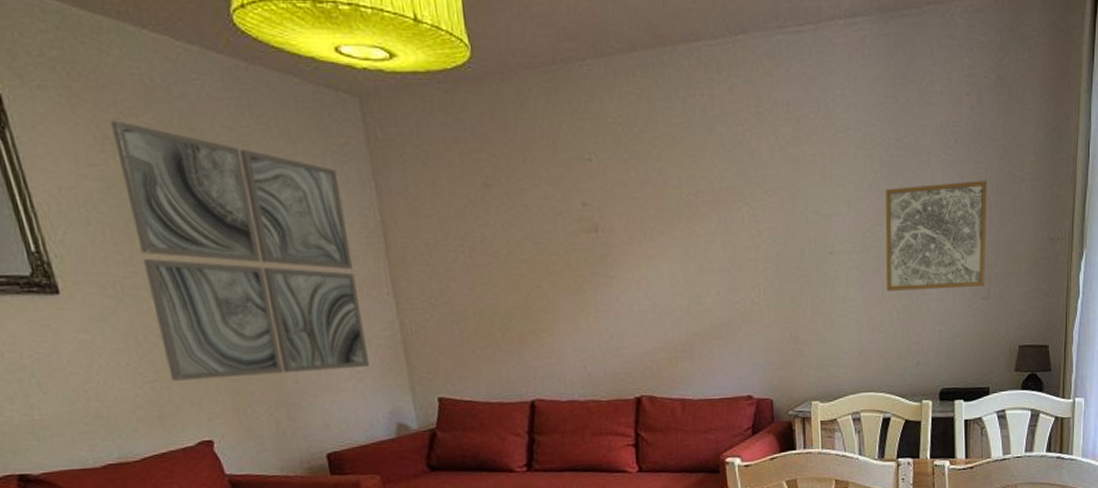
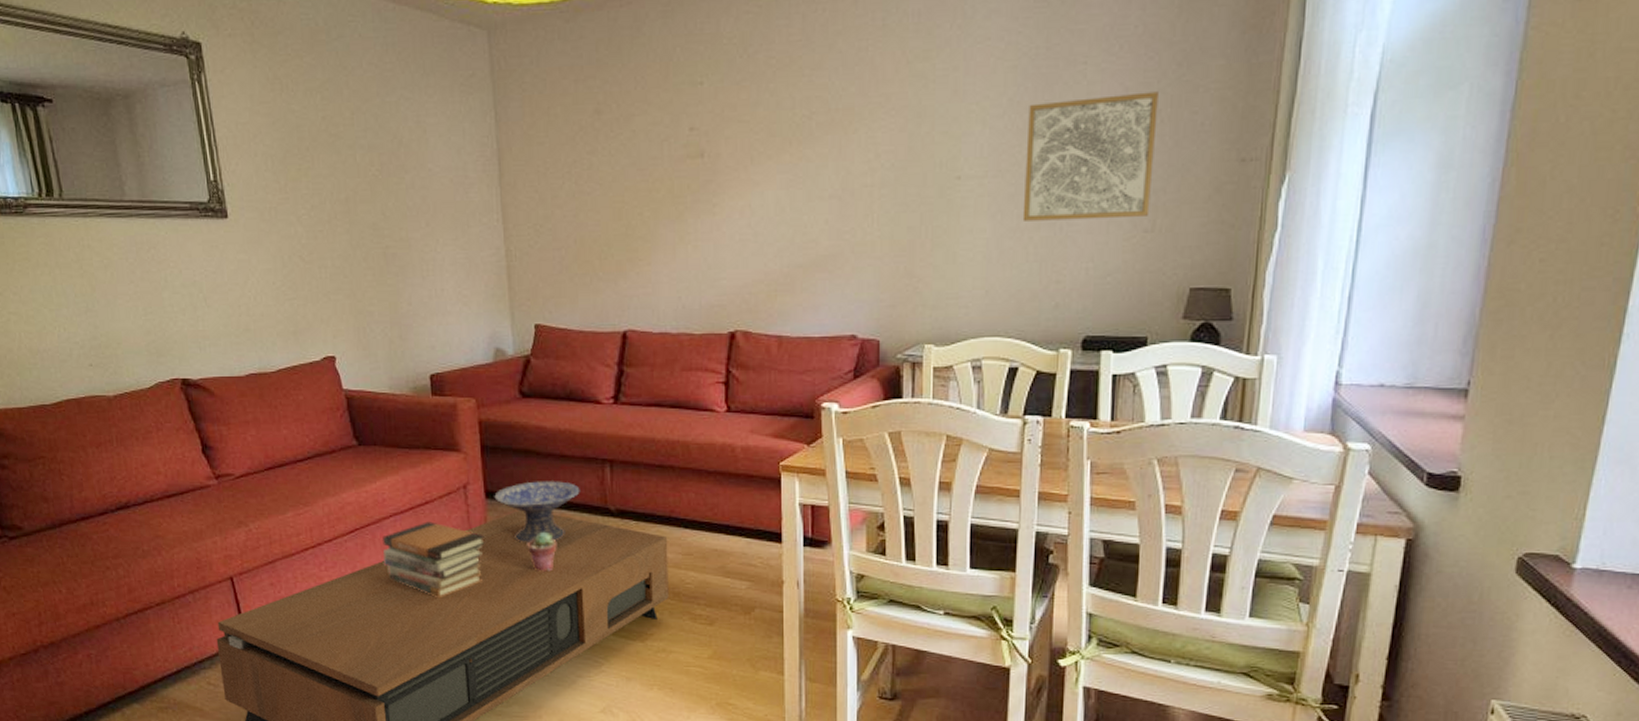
wall art: present [111,120,369,381] -> none [281,62,475,299]

